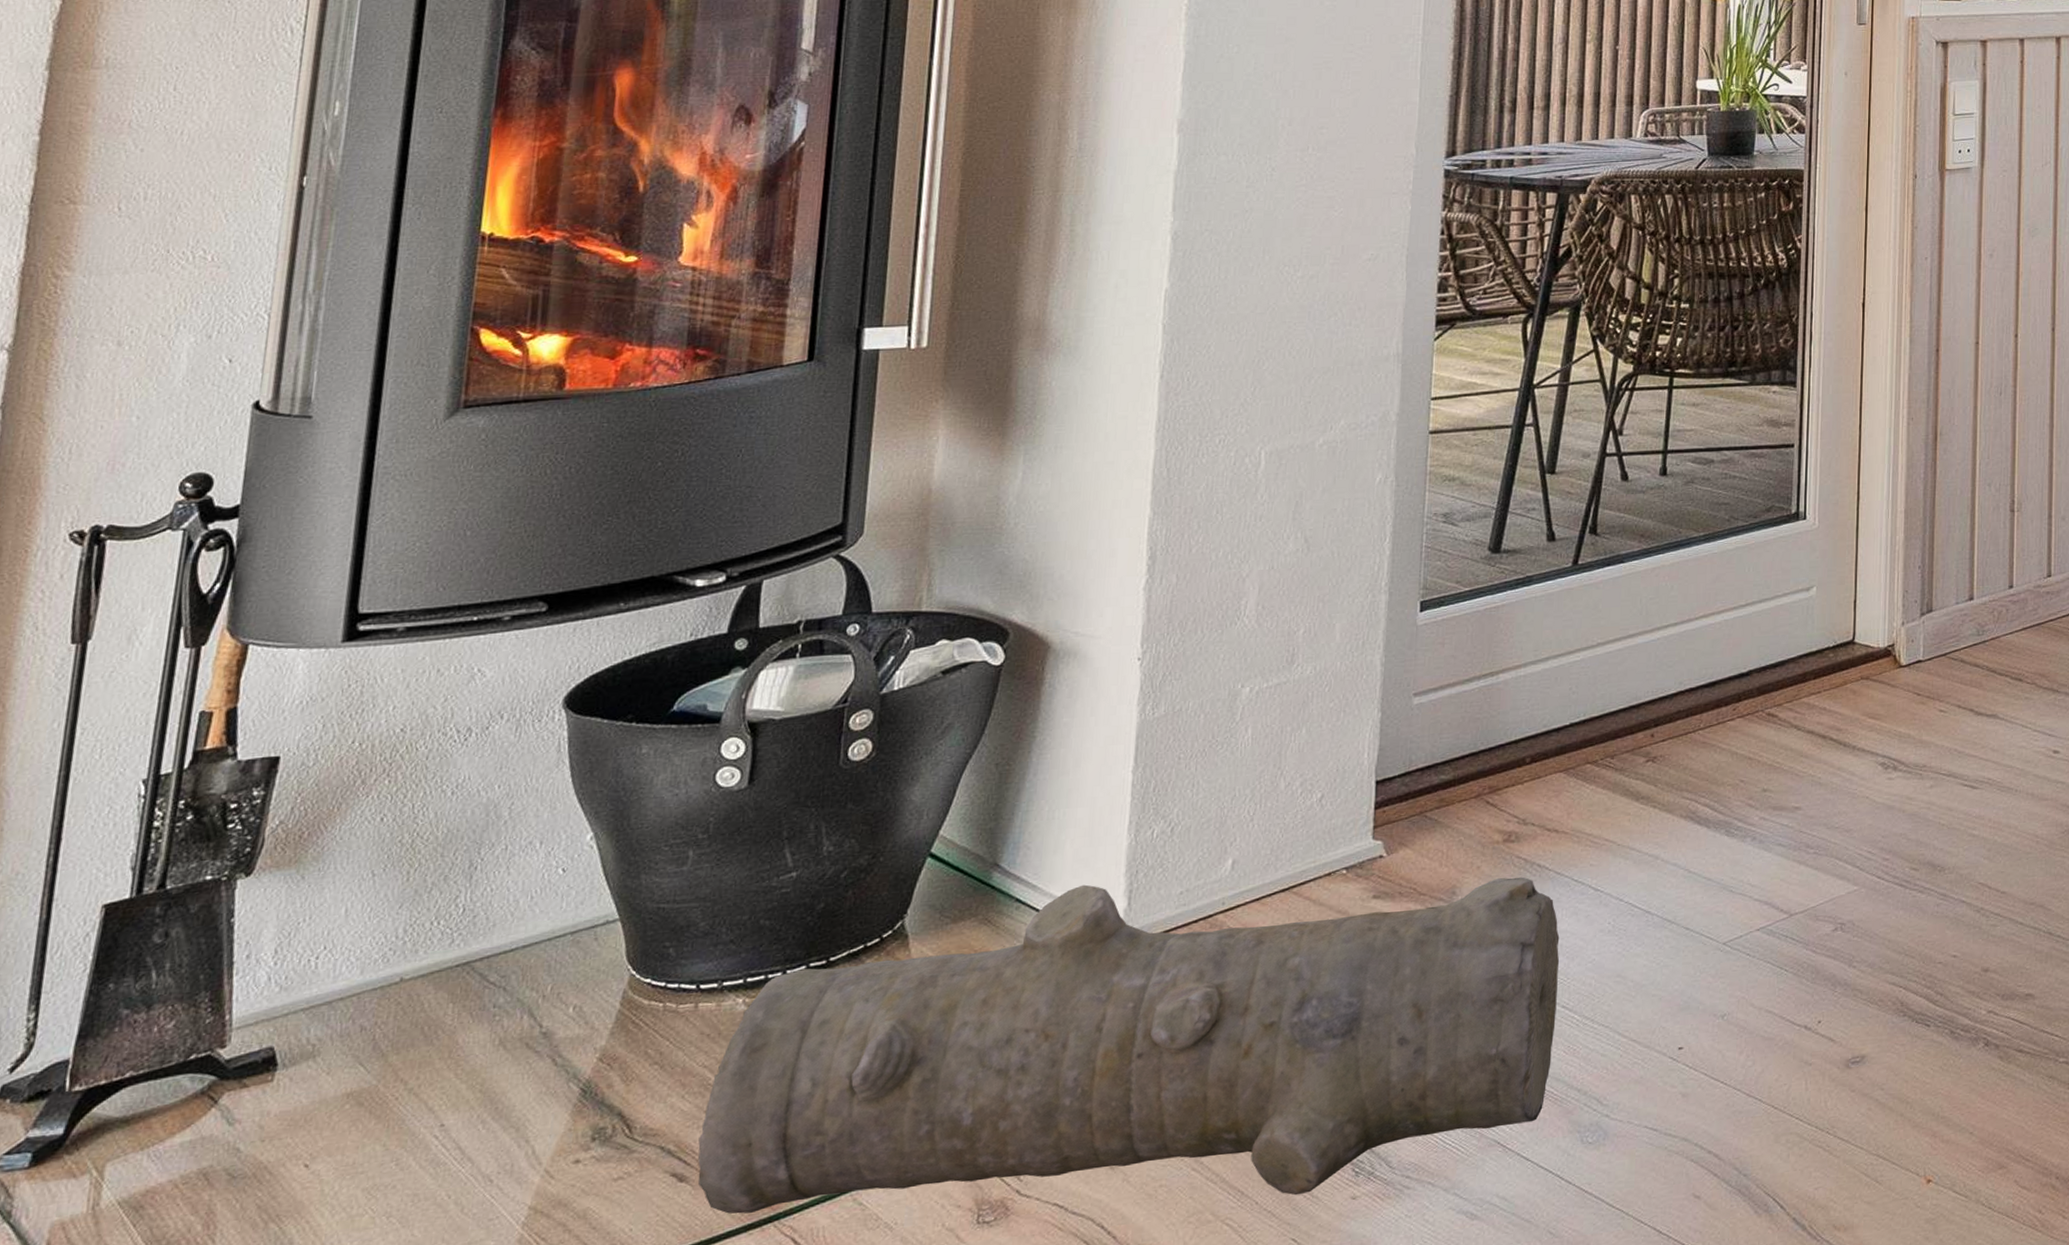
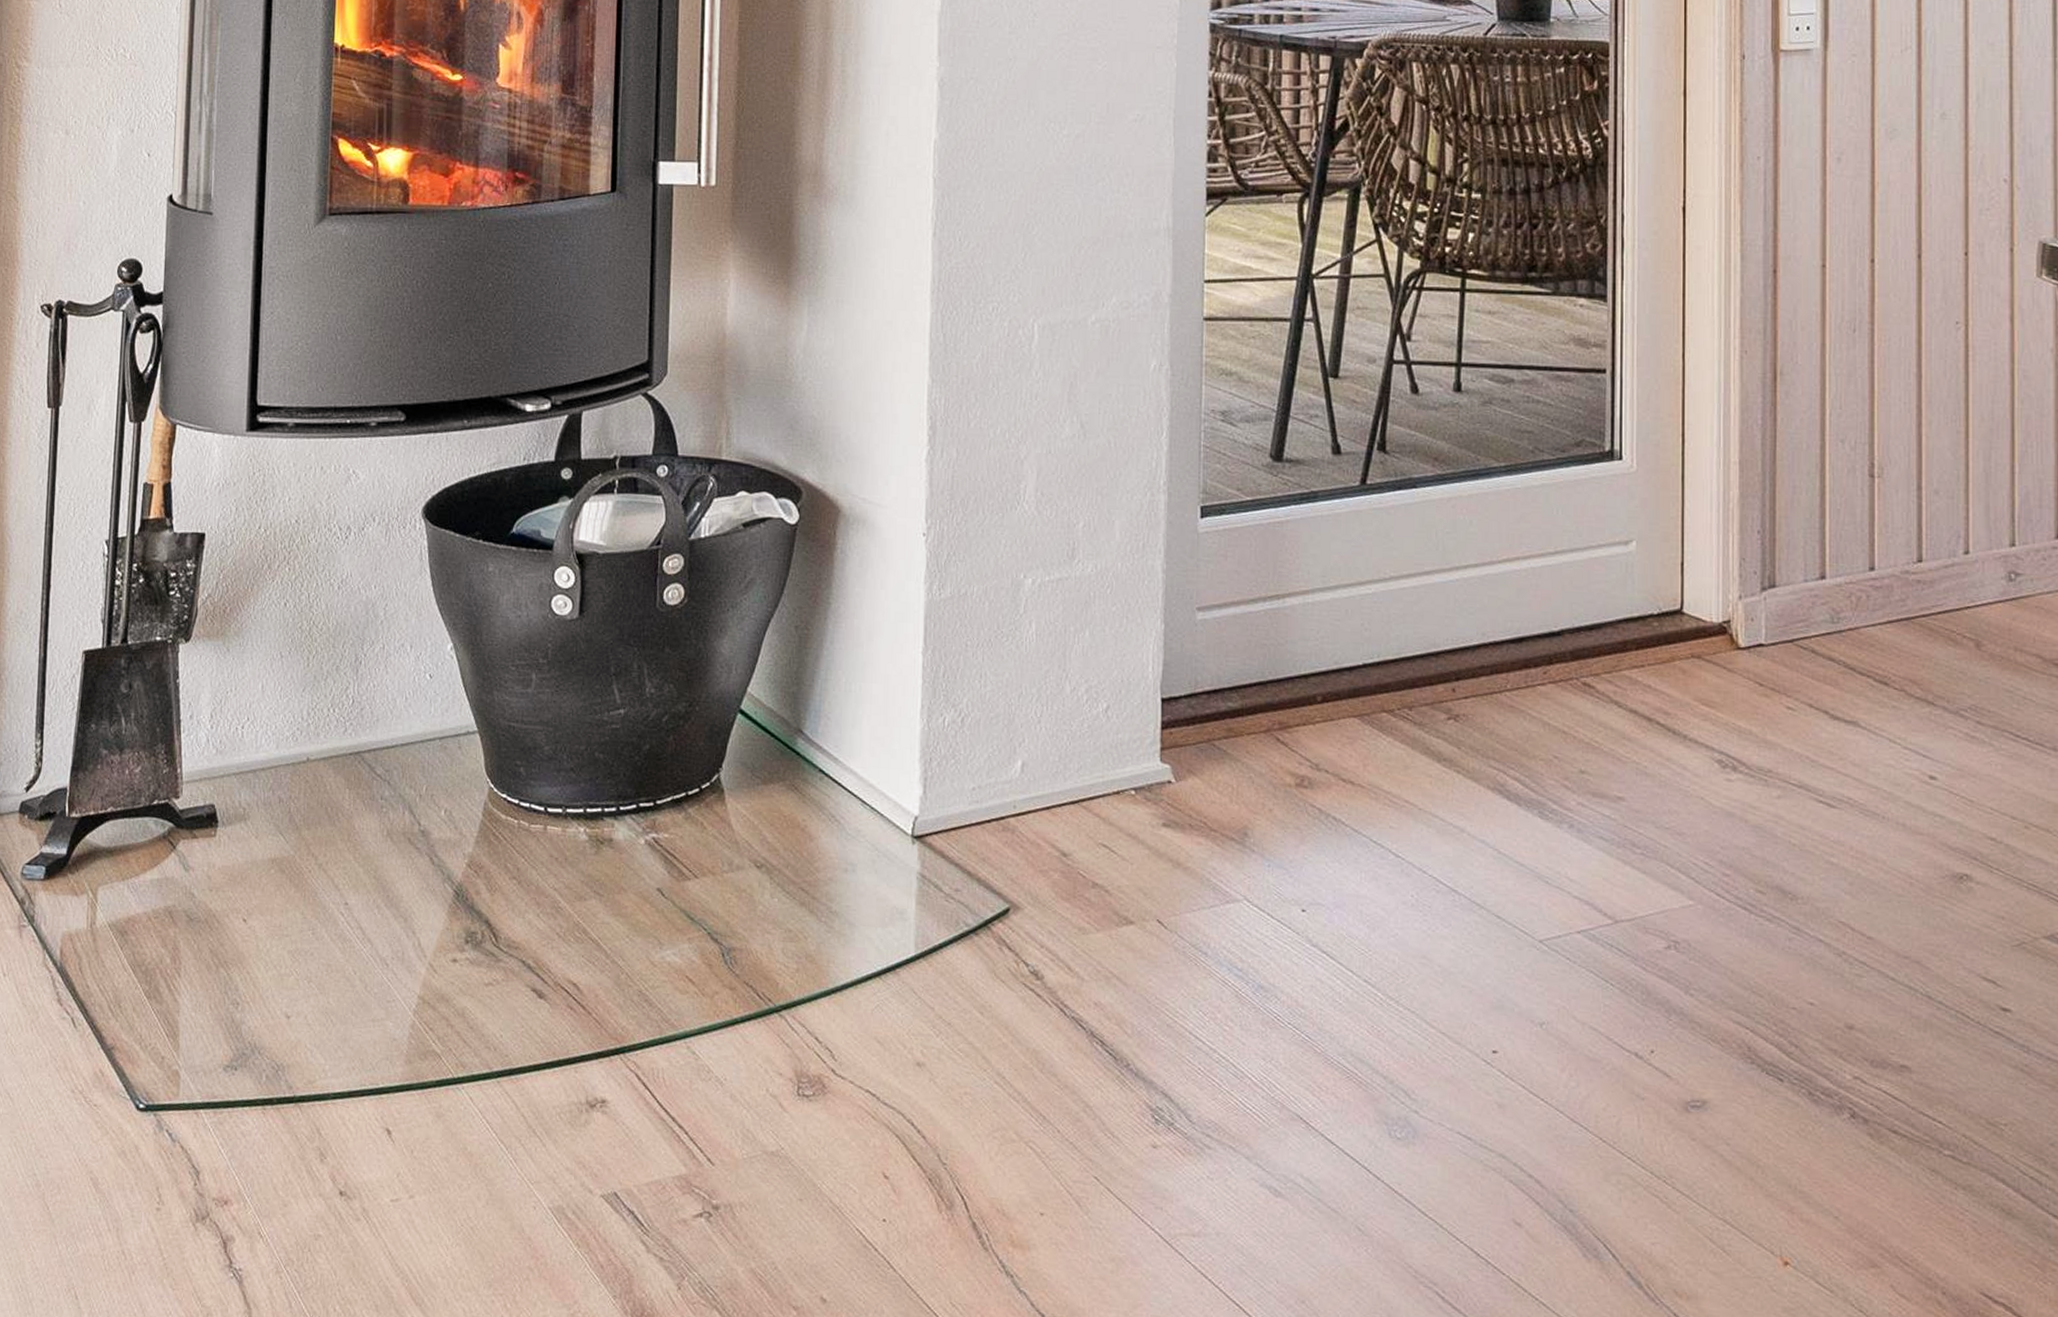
decorative log: present [697,876,1560,1214] -> none [553,764,1360,1132]

